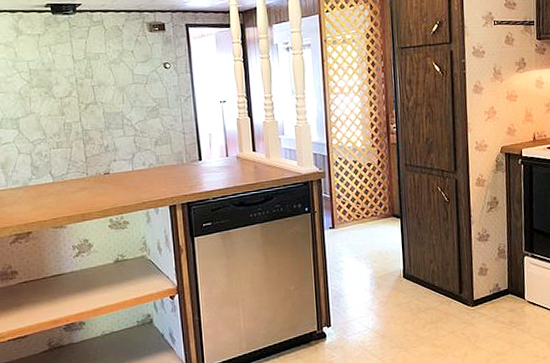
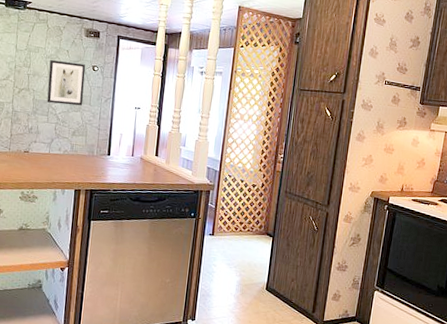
wall art: none [114,63,161,114] -> present [47,60,86,106]

